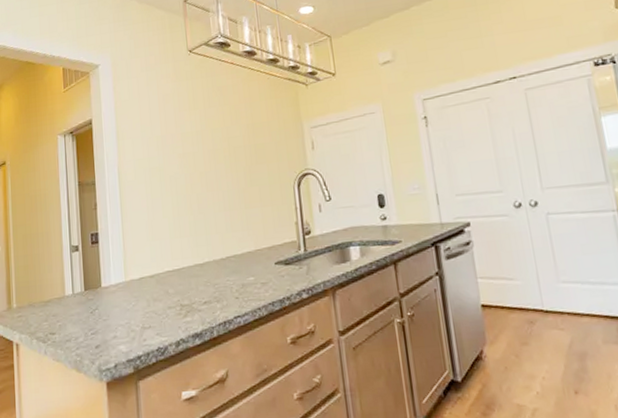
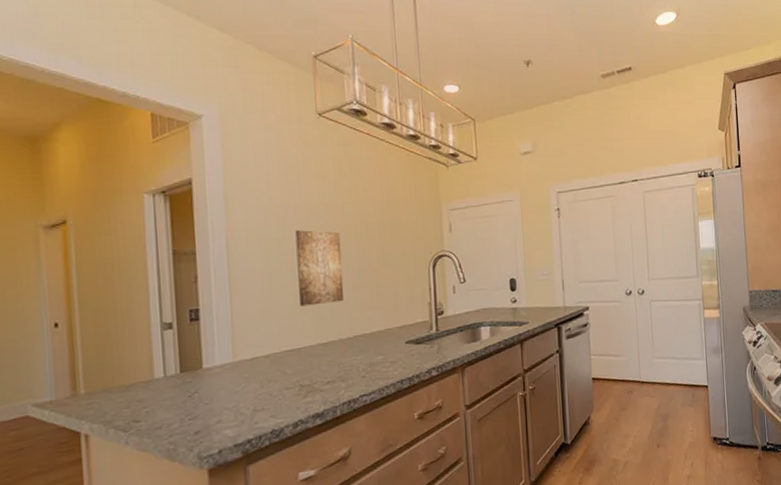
wall art: none [173,156,217,229] -> present [295,230,345,307]

